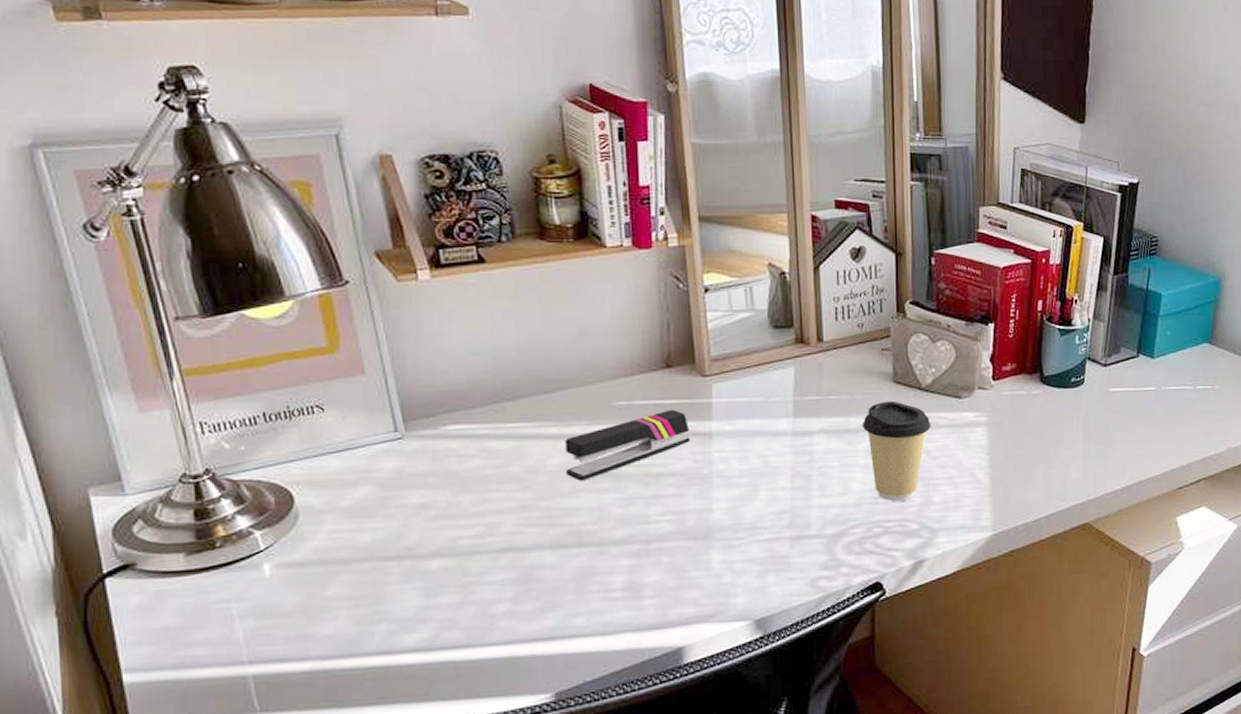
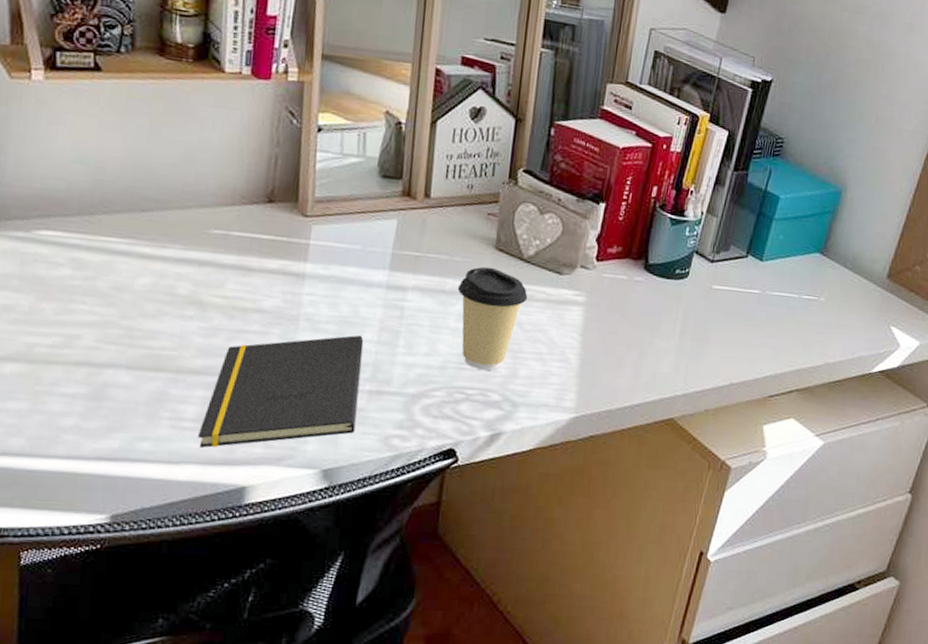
stapler: present [565,409,691,481] -> none [153,244,284,305]
notepad: none [628,484,781,615] -> present [197,334,364,448]

